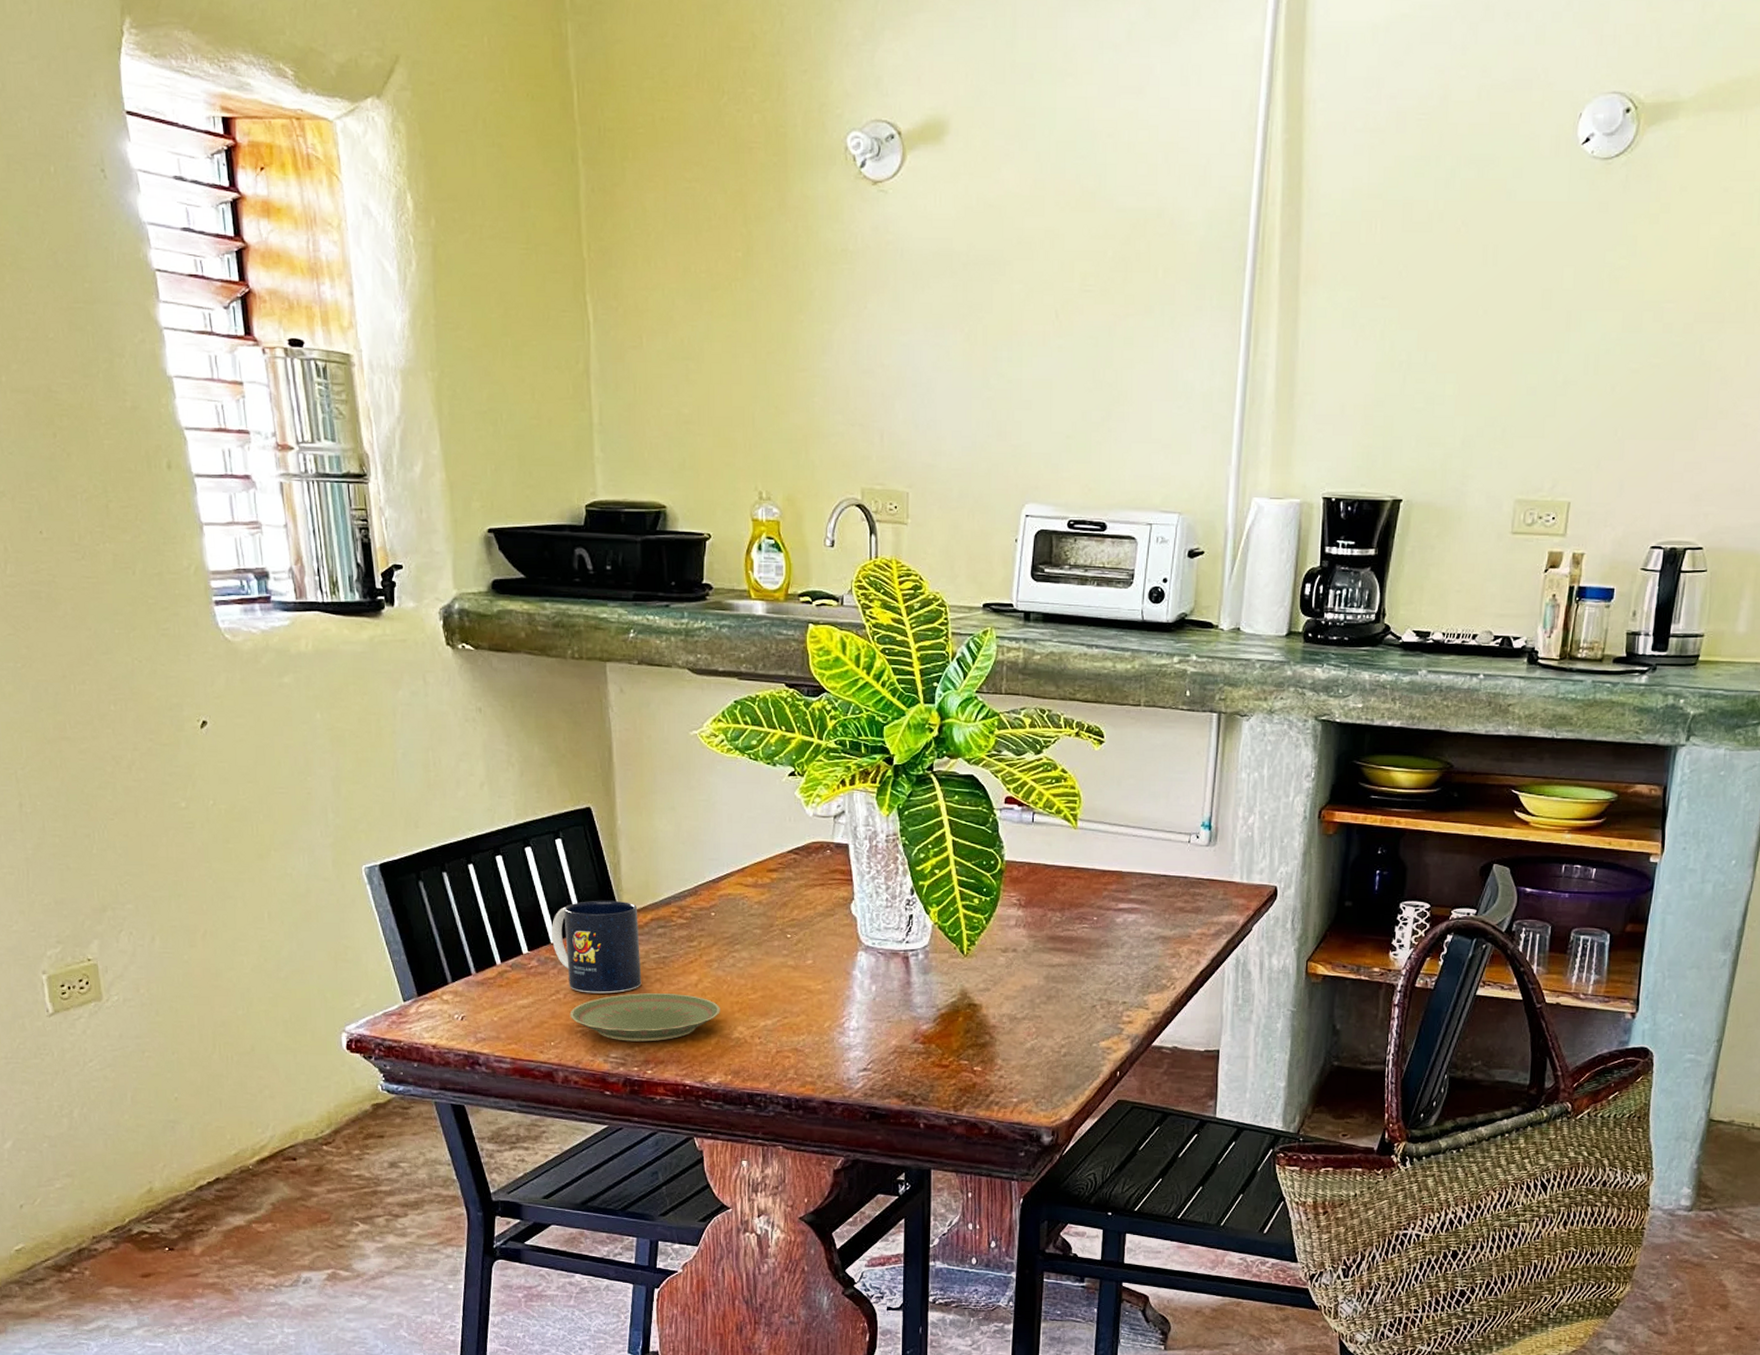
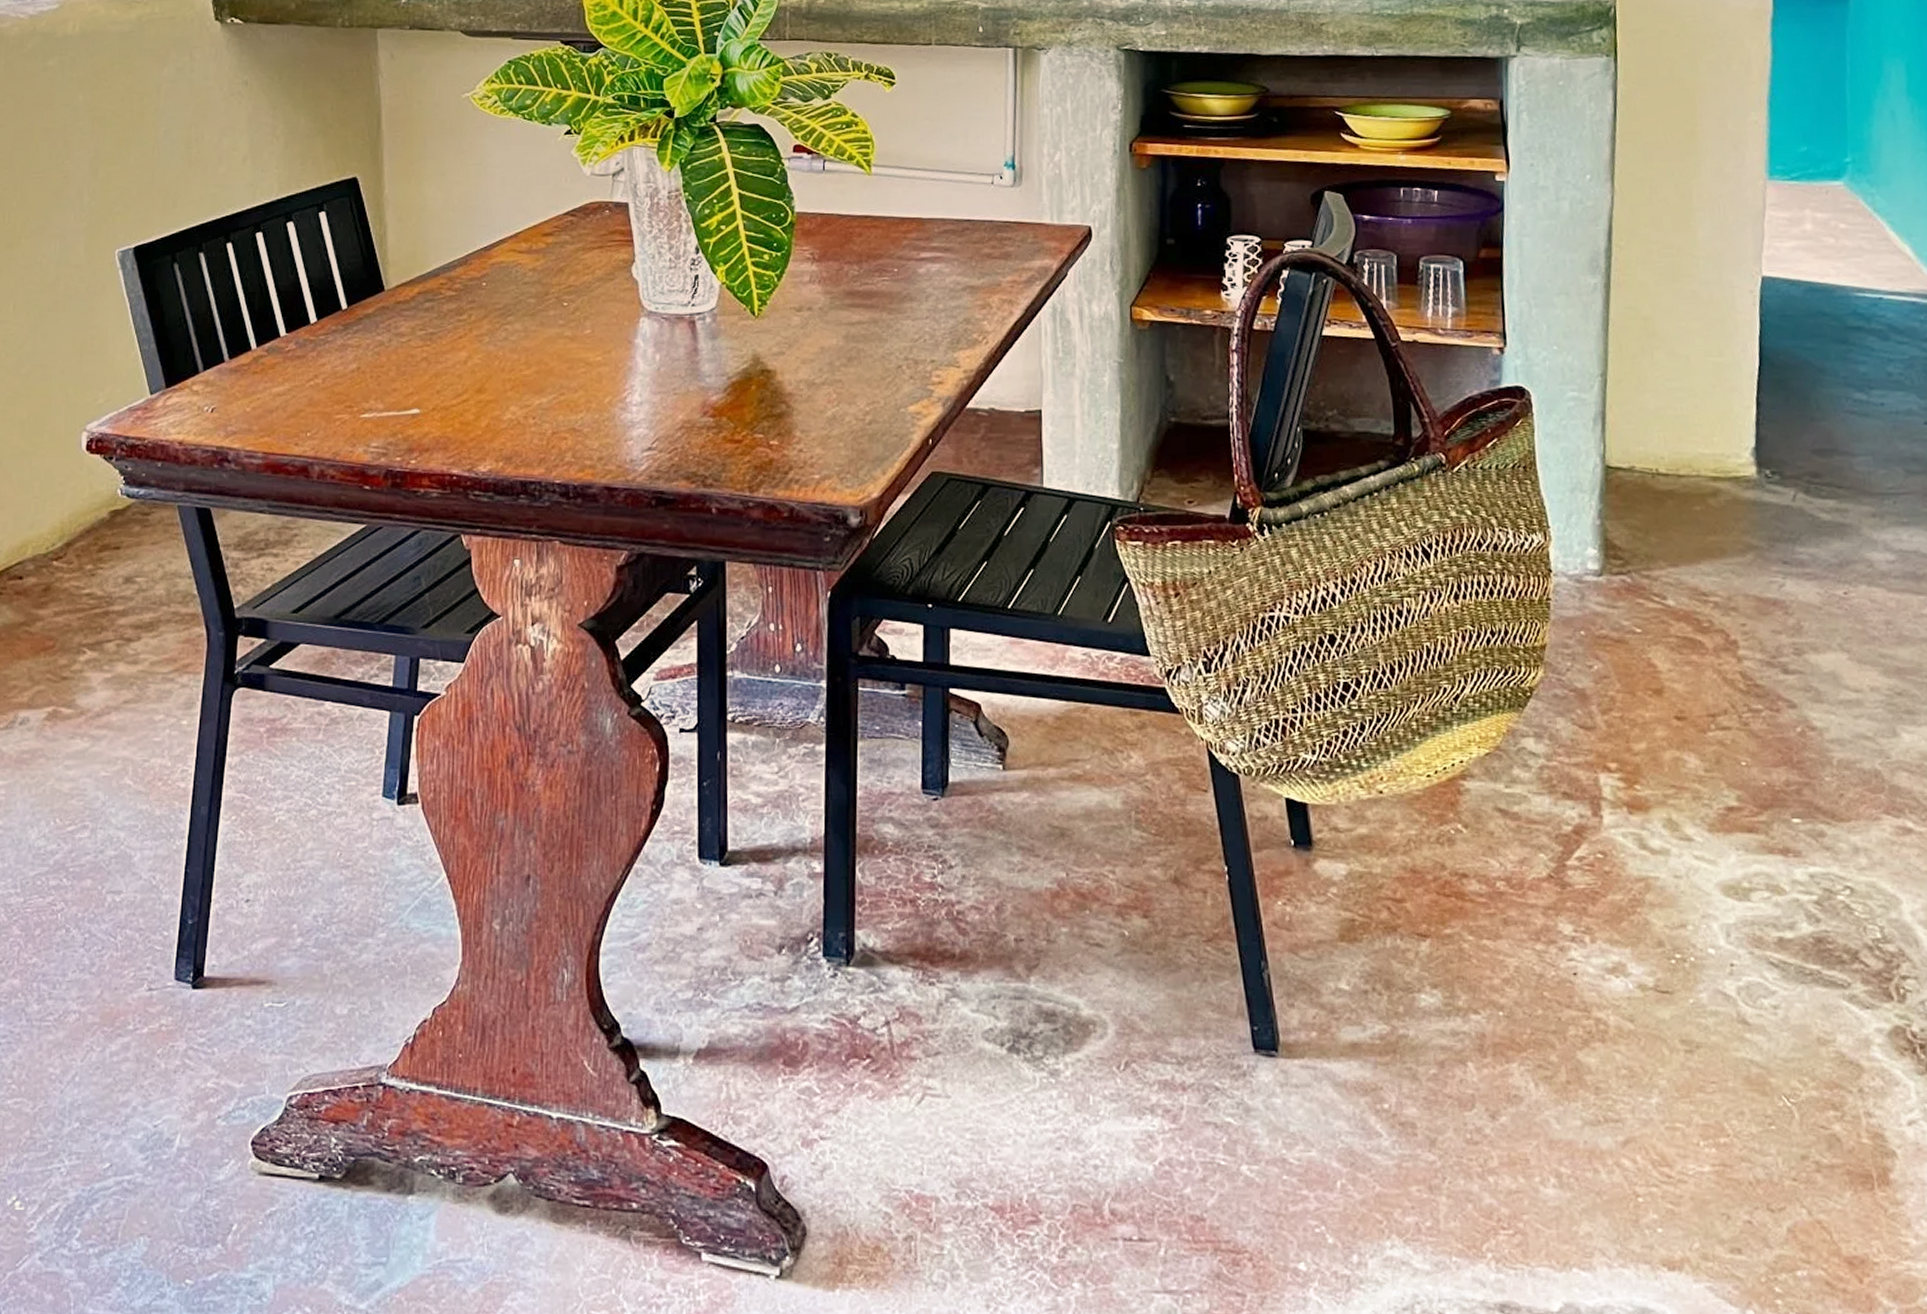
mug: present [552,900,642,994] -> none [312,274,407,377]
plate: present [569,993,720,1042] -> none [328,373,491,428]

